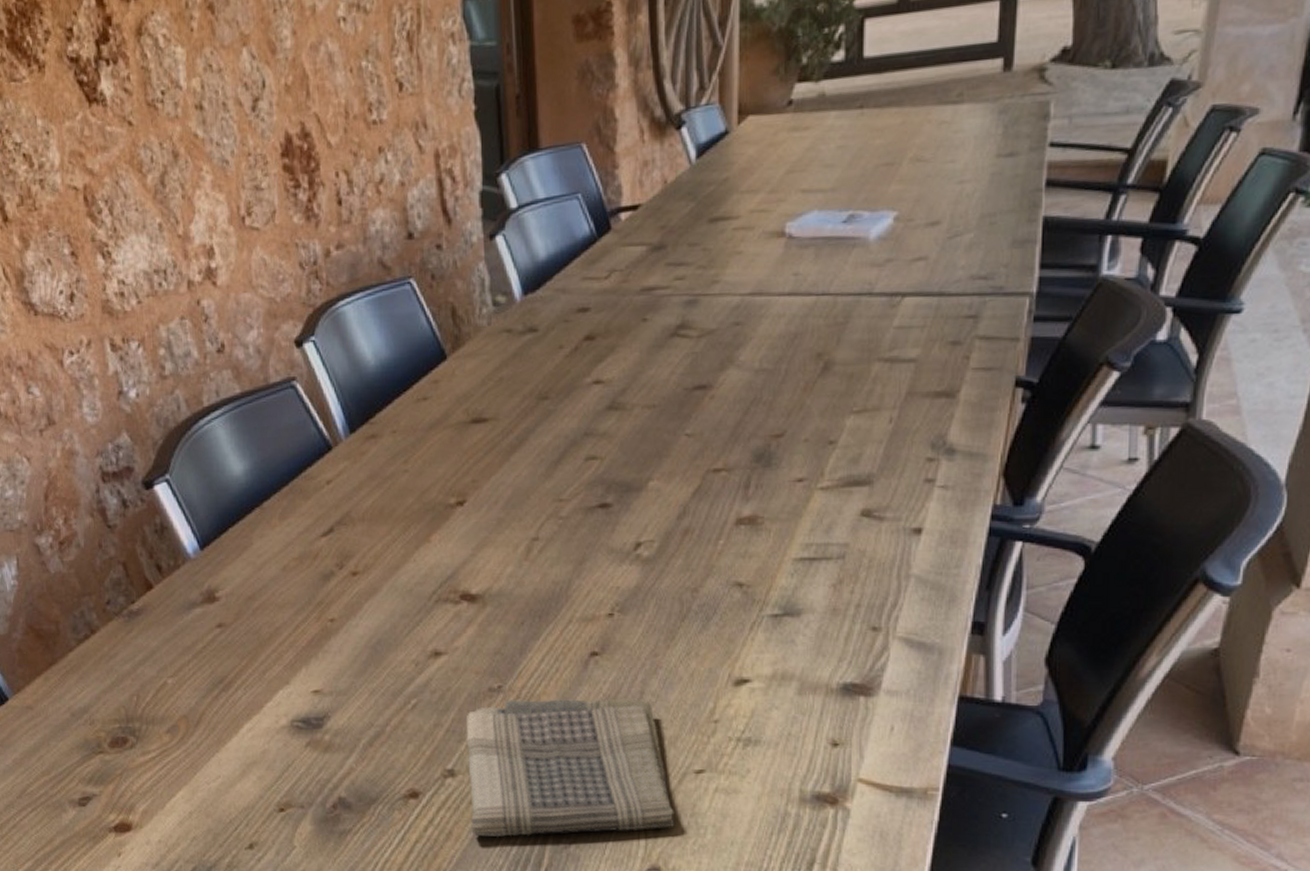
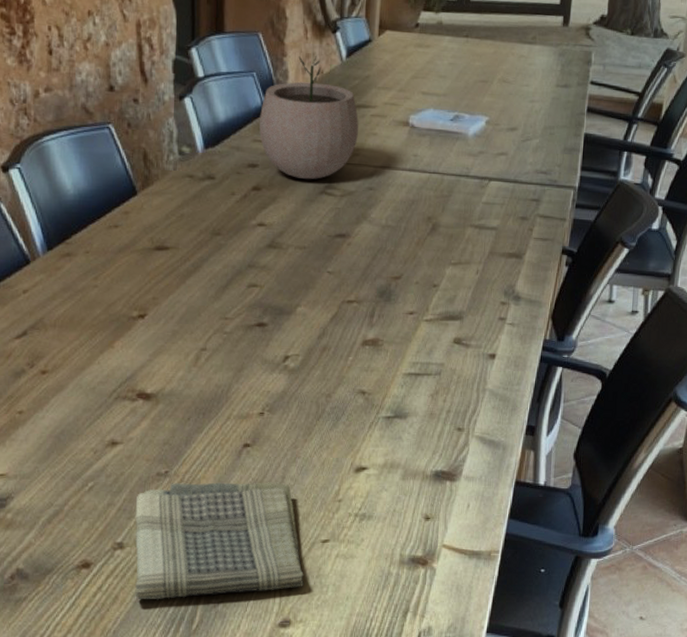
plant pot: none [589,161,717,320] -> present [259,55,359,179]

